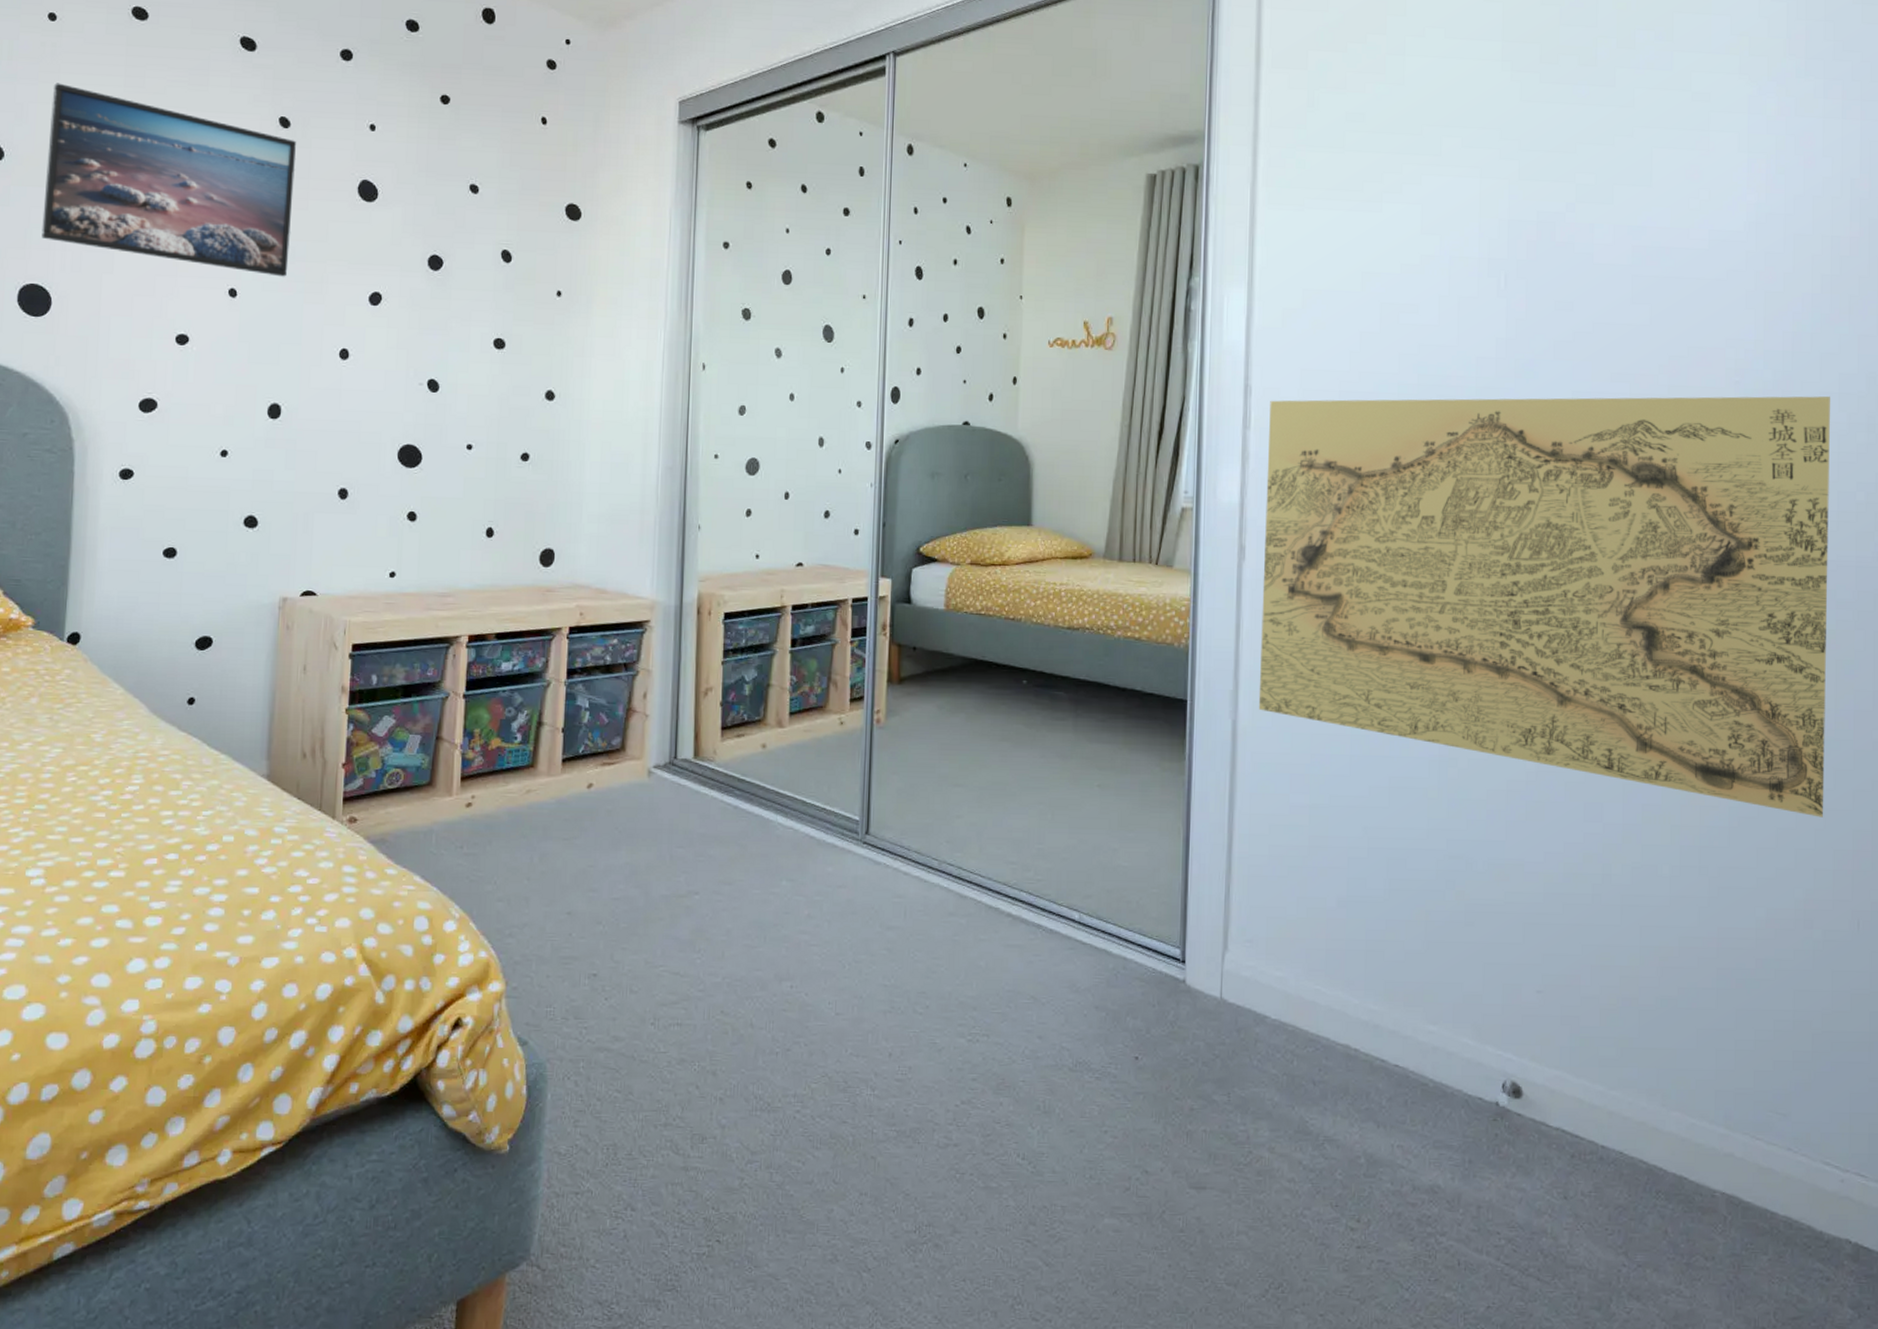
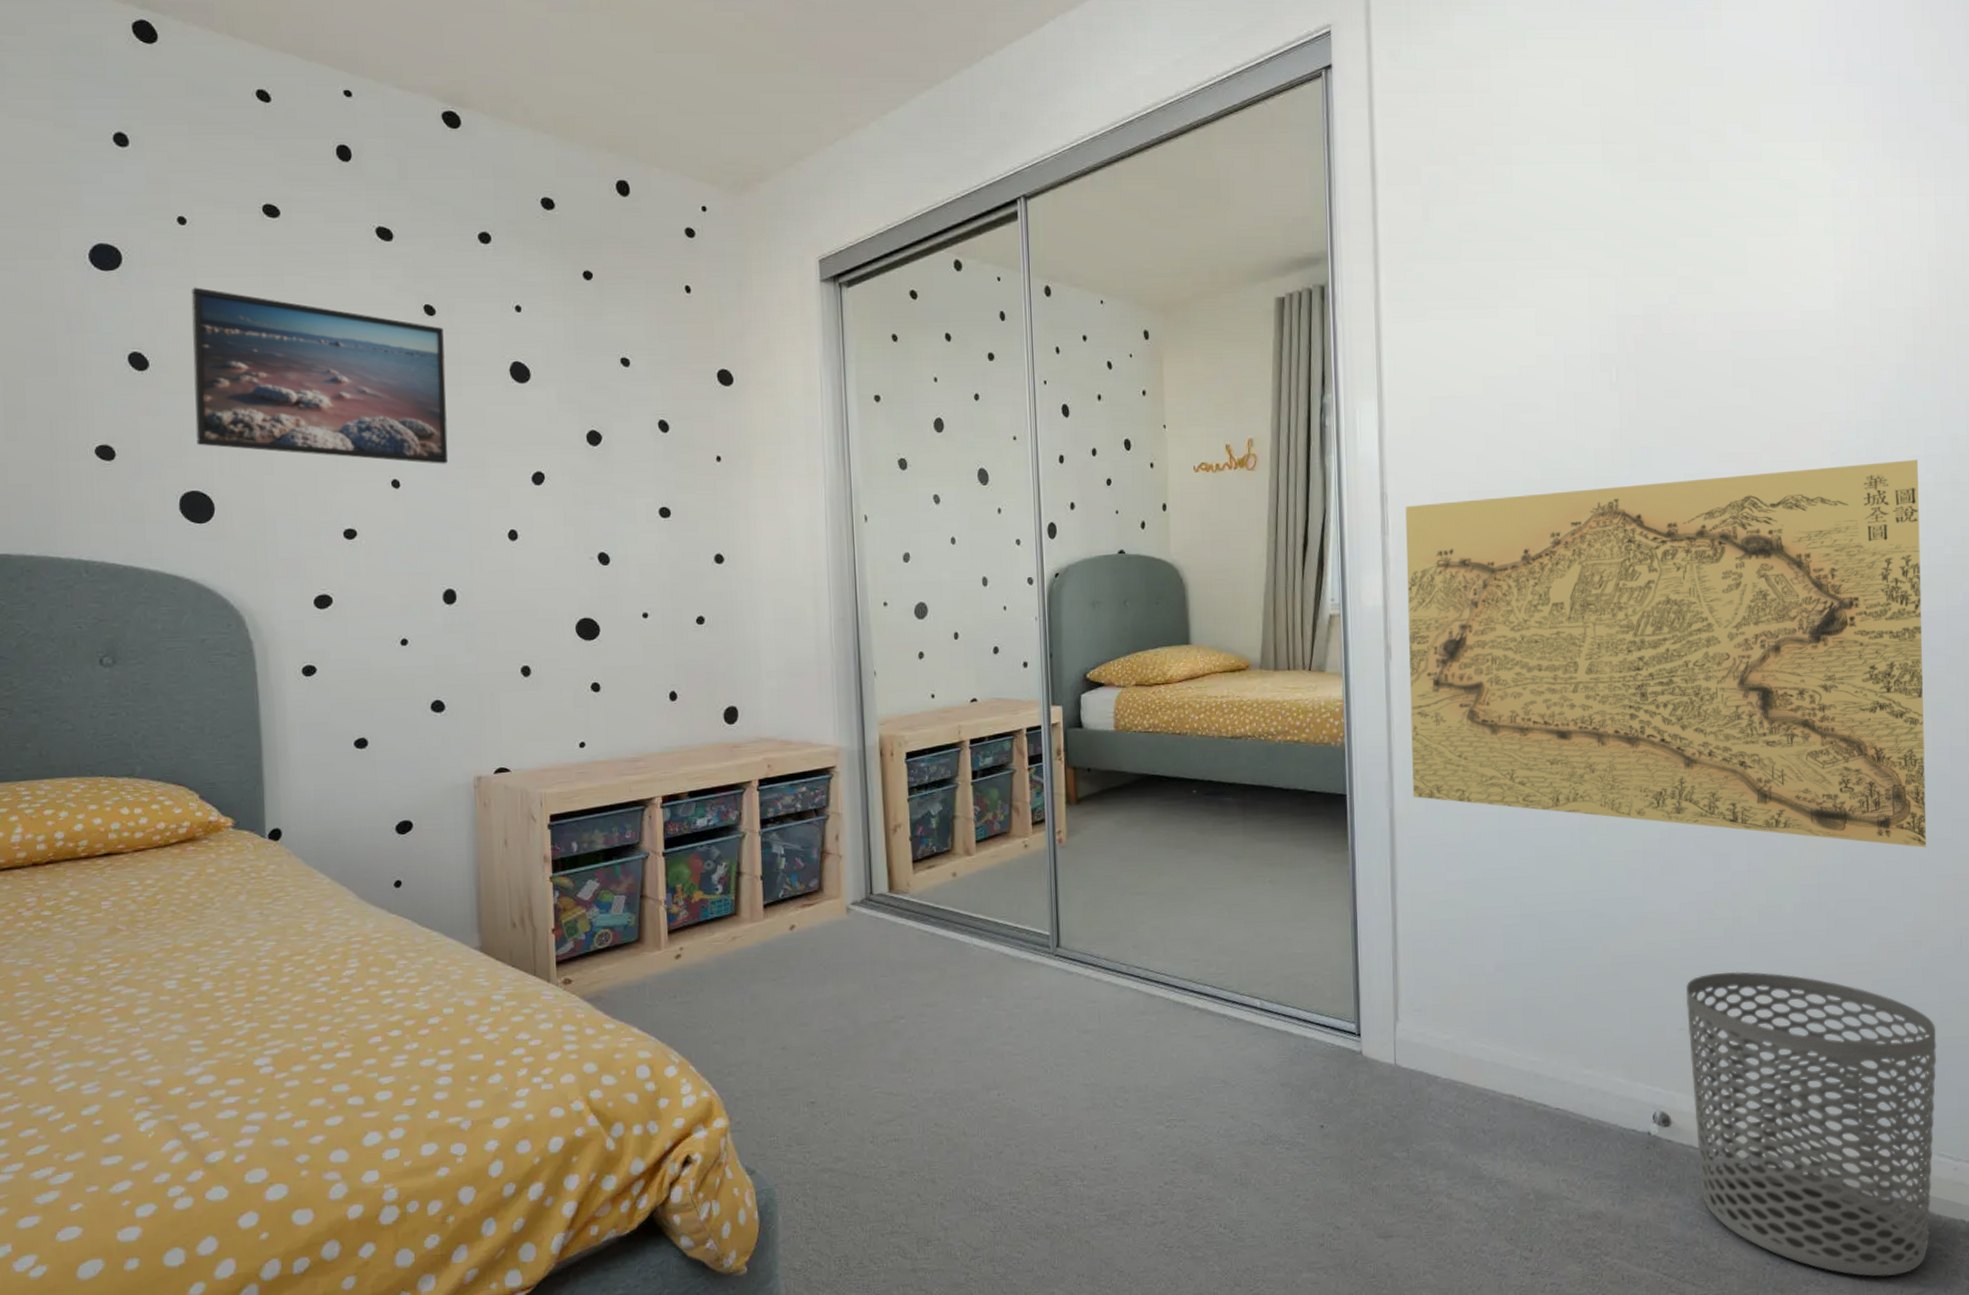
waste bin: none [1546,933,1826,1296] -> present [1685,971,1937,1277]

